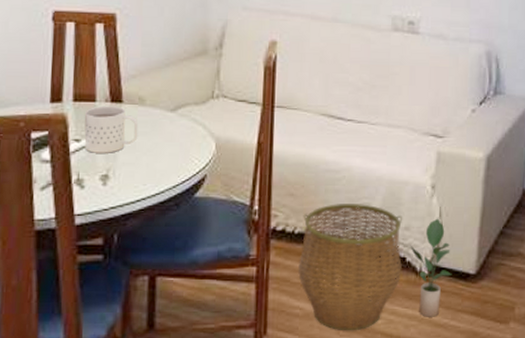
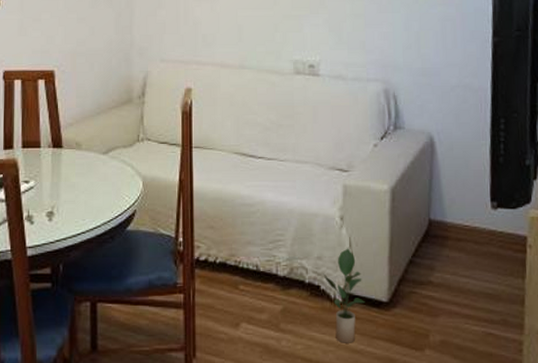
mug: present [84,105,139,153] -> none [31,151,77,193]
basket: present [297,204,403,330] -> none [220,235,317,355]

